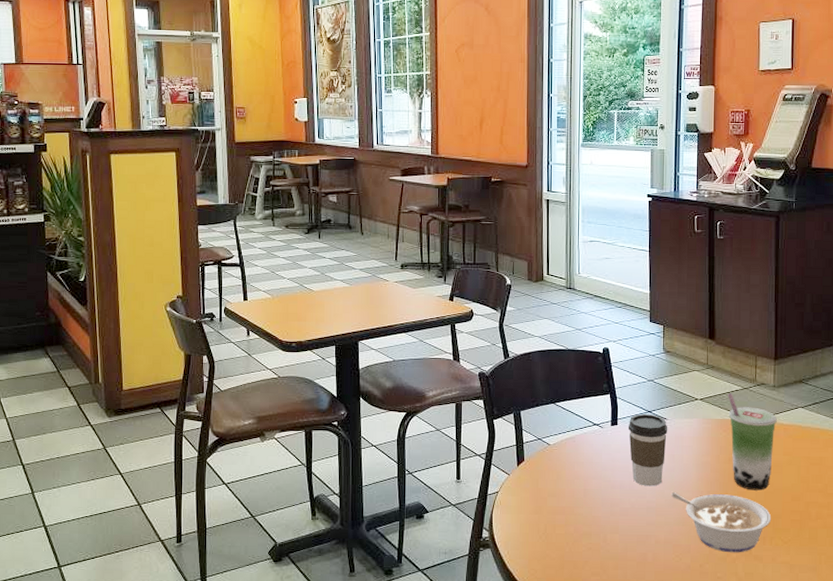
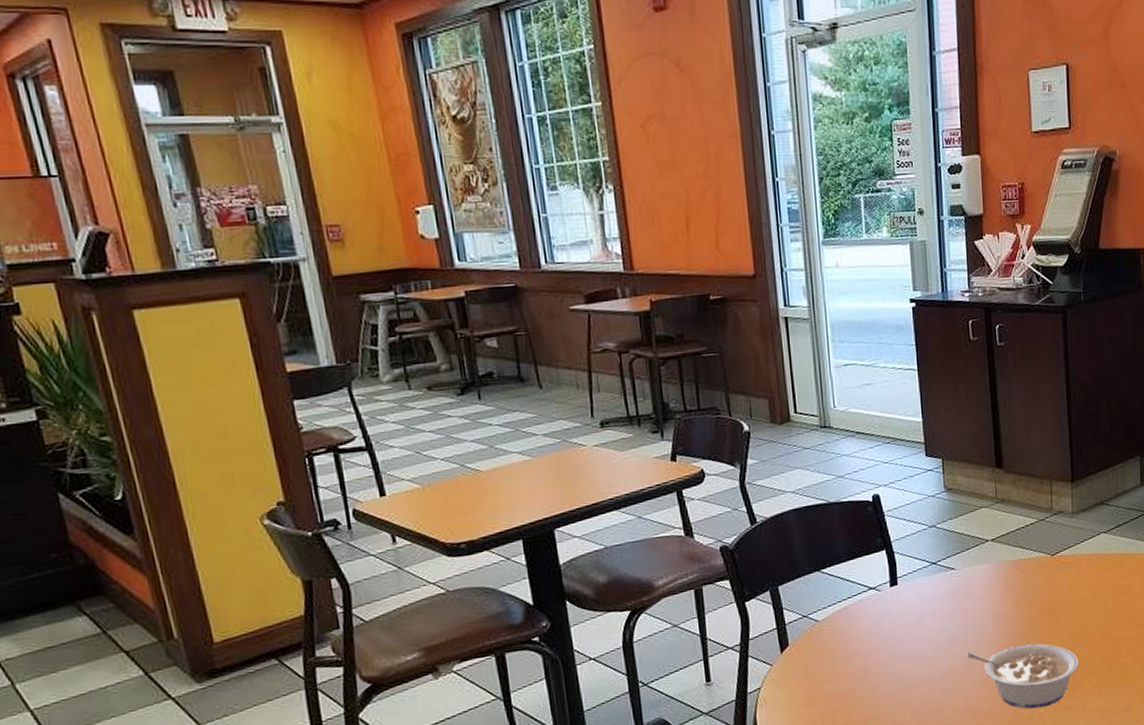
coffee cup: present [628,413,668,486] -> none [910,566,957,651]
beverage cup: present [728,393,777,491] -> none [1022,528,1078,635]

